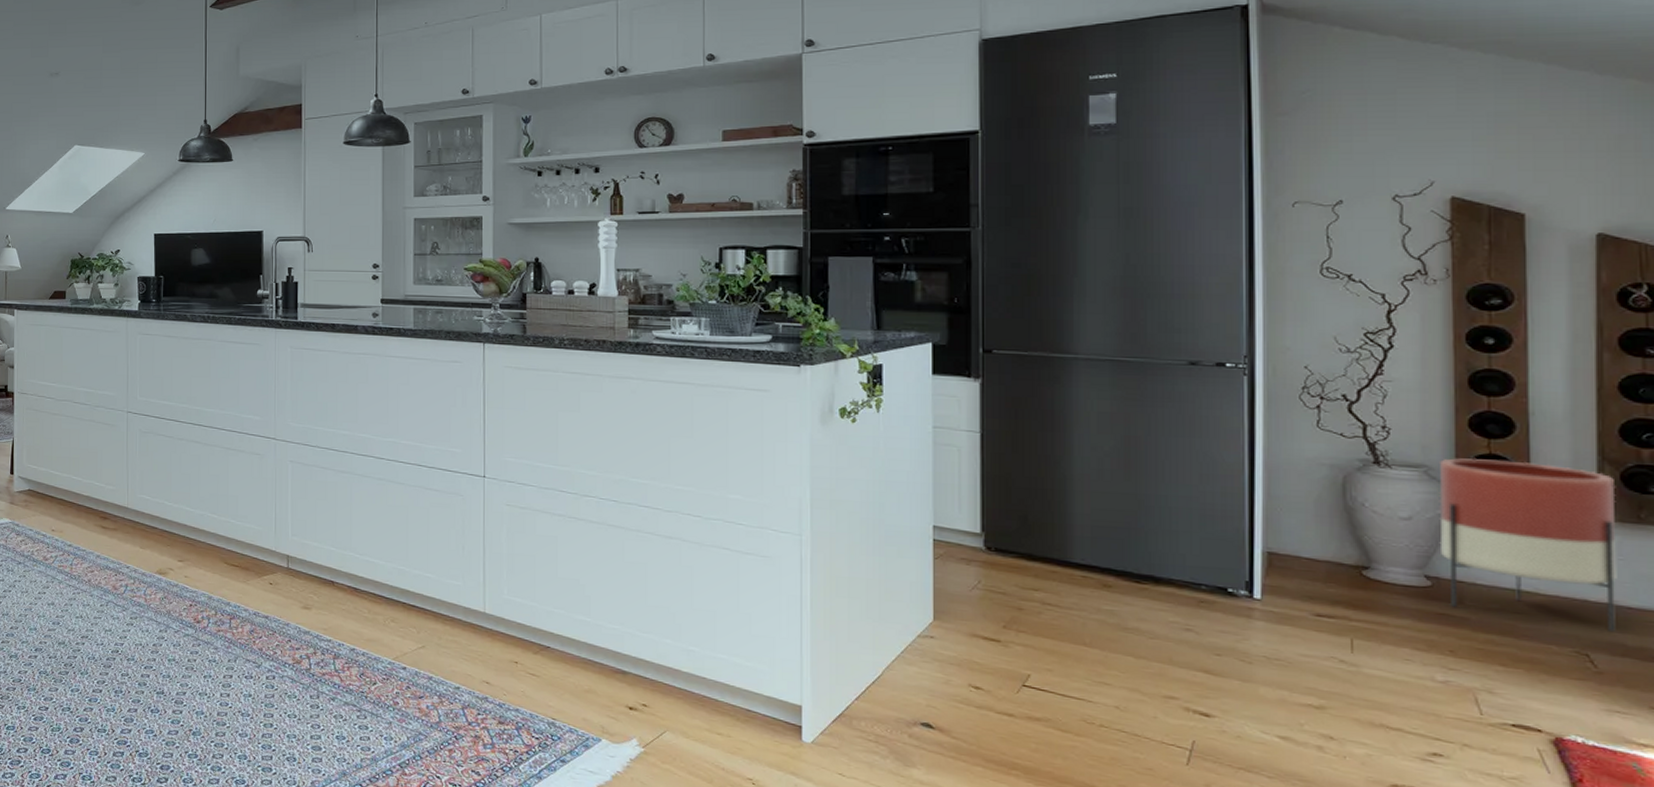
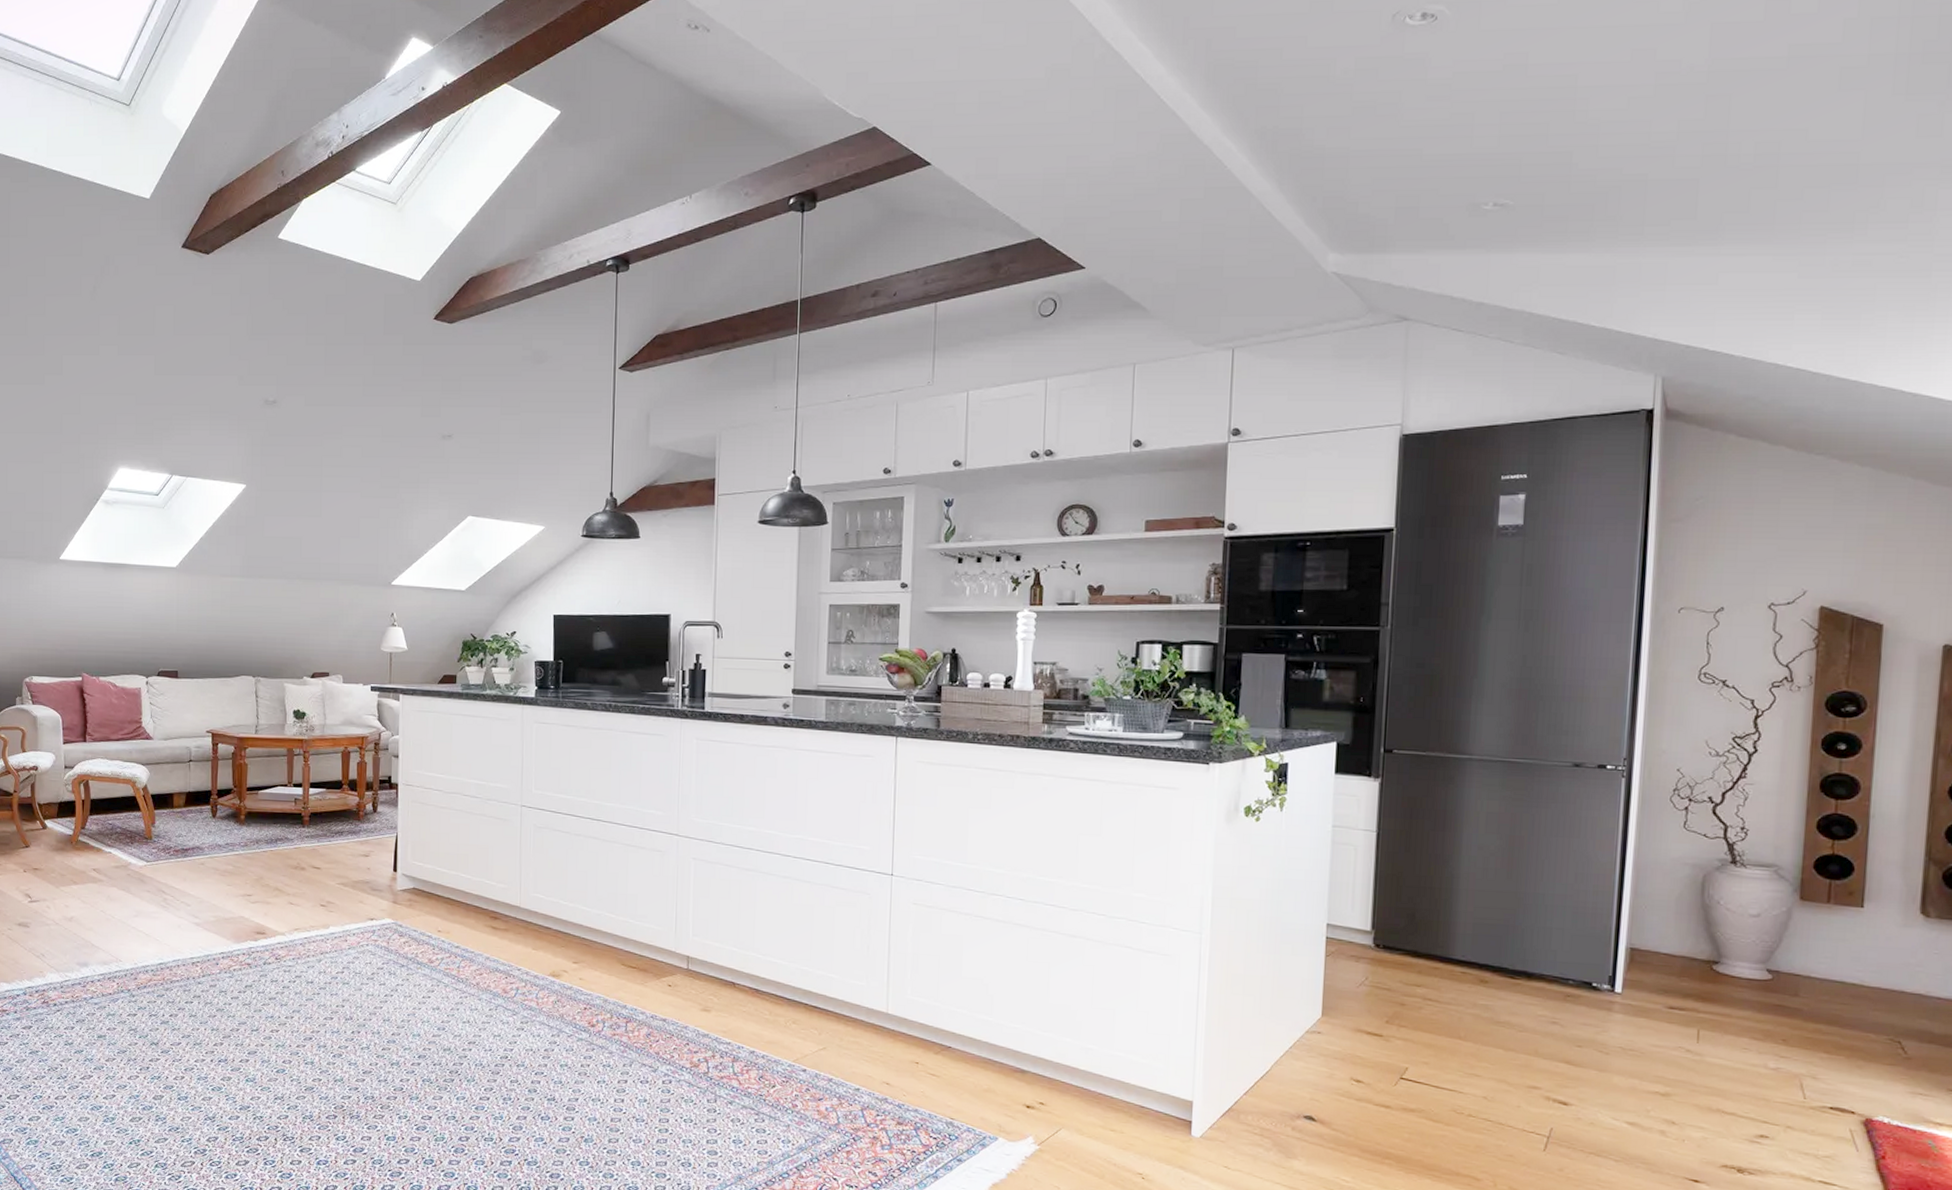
planter: present [1438,458,1617,632] -> none [1782,858,1938,1020]

